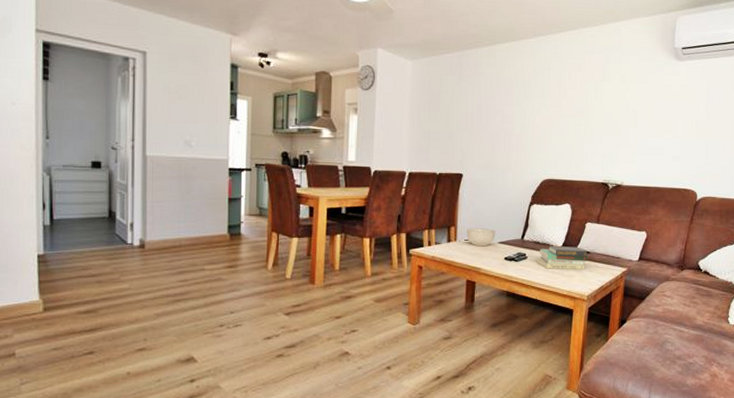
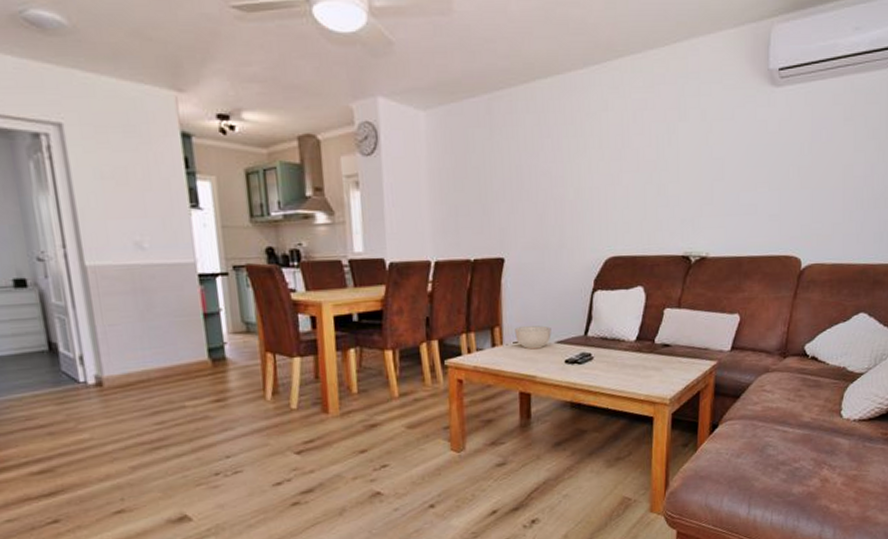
books: present [537,245,588,270] -> none [605,339,669,370]

